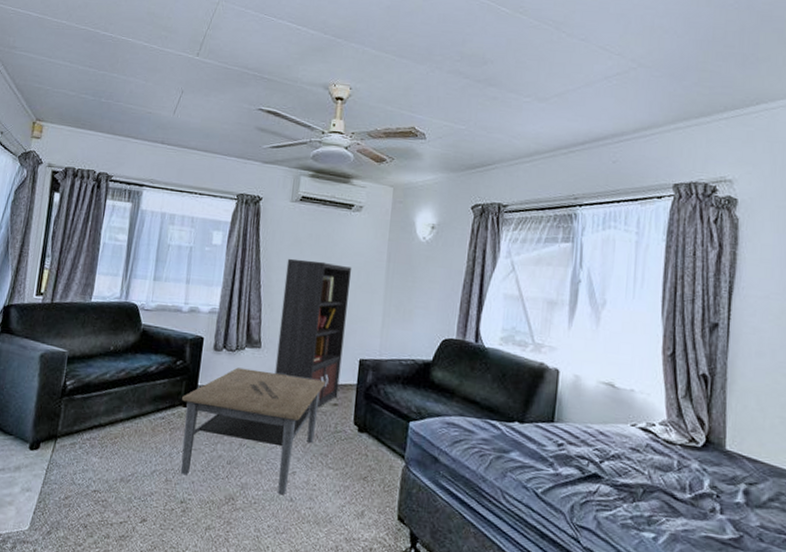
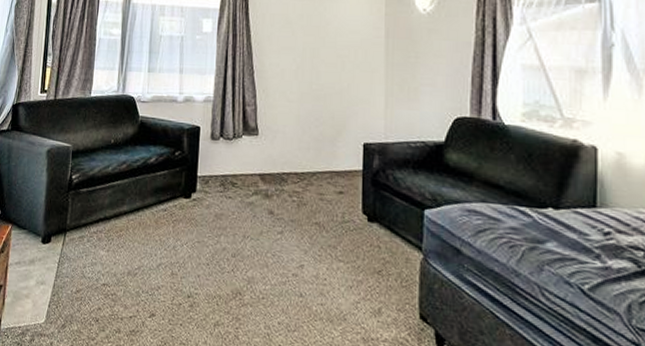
coffee table: present [180,367,326,495] -> none [183,156,328,290]
bookcase: present [275,258,352,414] -> none [274,41,348,203]

